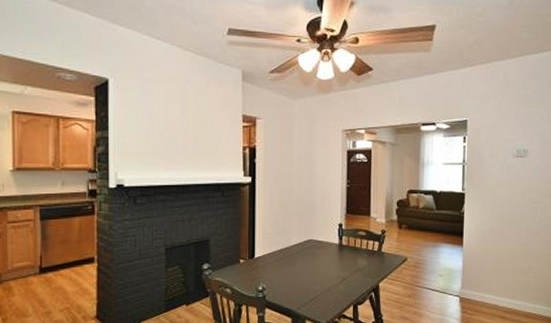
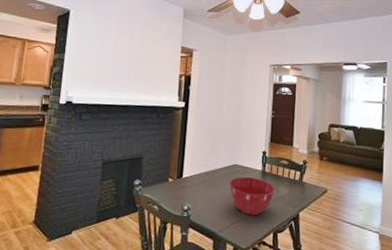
mixing bowl: none [304,252,354,290] -> present [229,177,276,216]

